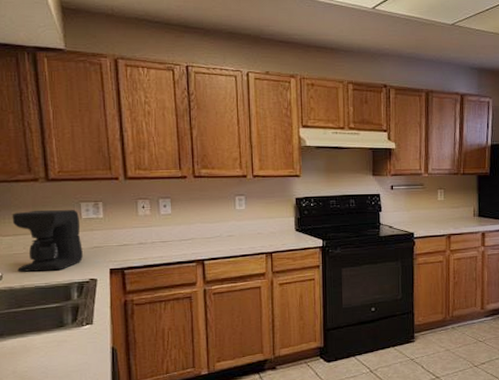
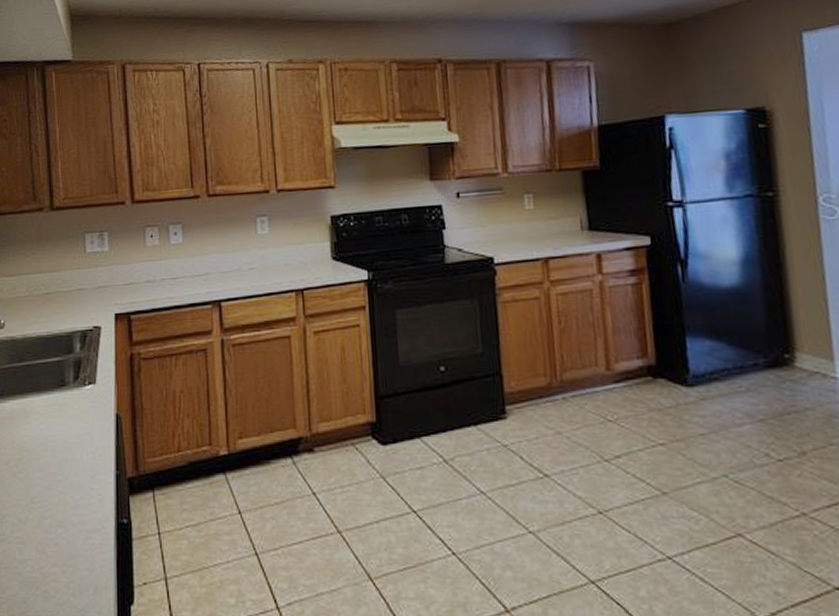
coffee maker: present [12,209,83,272] -> none [16,243,87,319]

